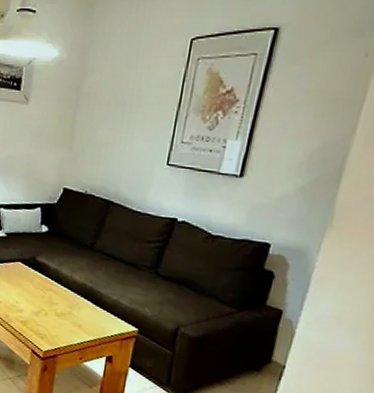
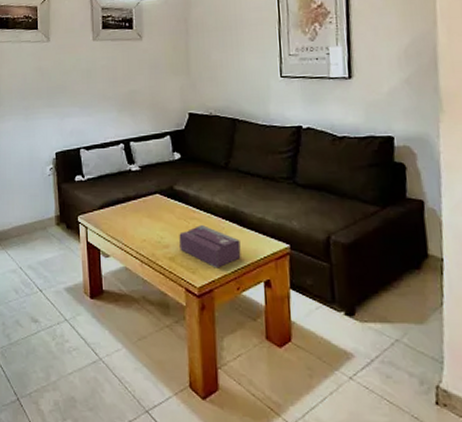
tissue box: none [32,296,91,338] -> present [179,224,241,268]

